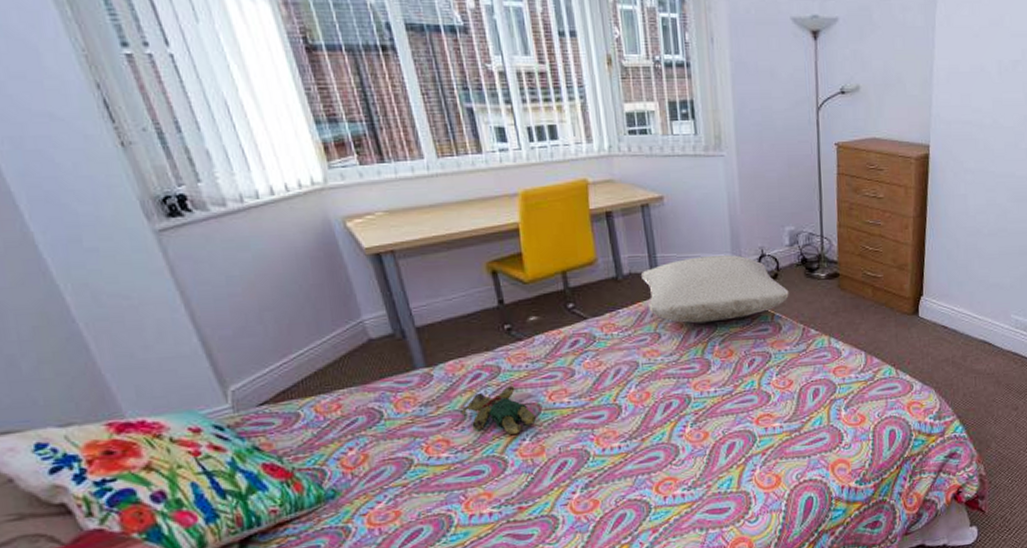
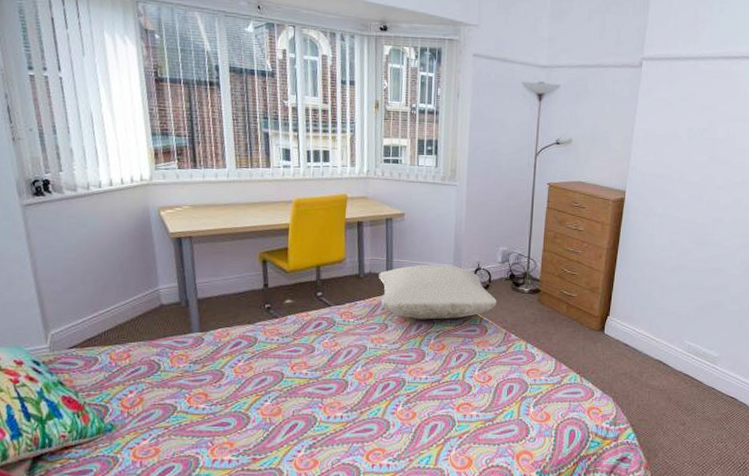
teddy bear: present [460,385,536,436] -> none [220,354,278,396]

